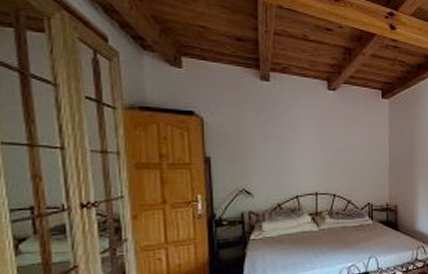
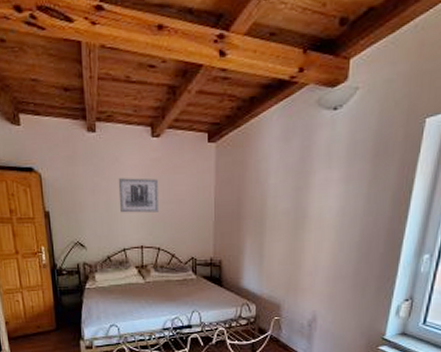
wall art: none [292,126,334,160] -> present [118,178,159,213]

